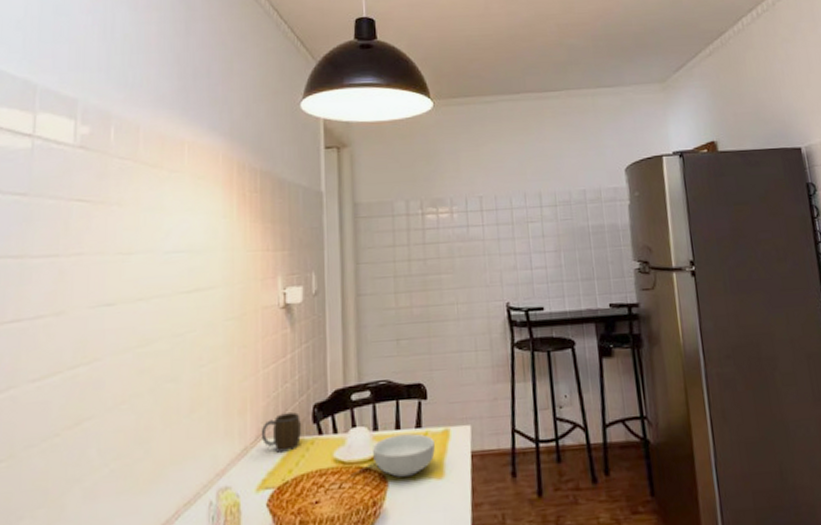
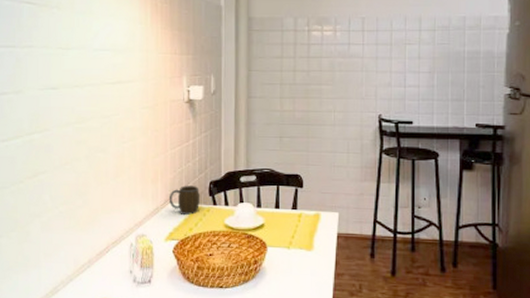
cereal bowl: present [373,433,435,477] -> none [256,213,307,245]

